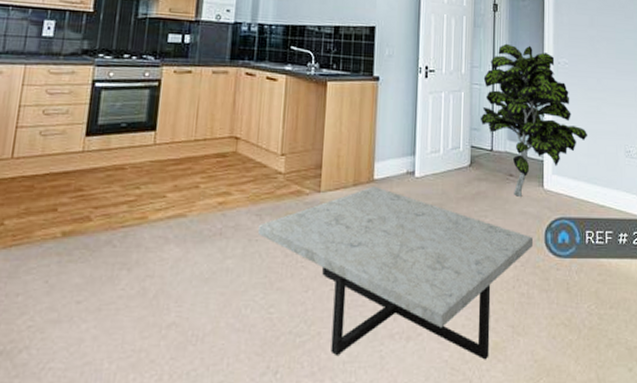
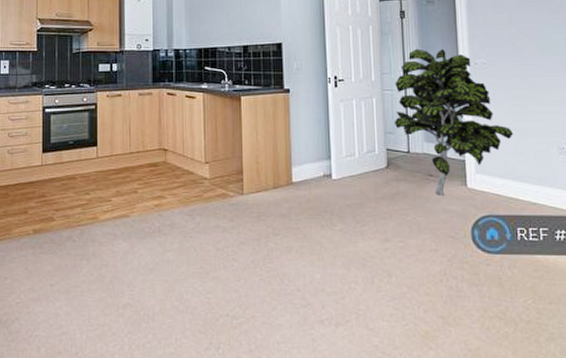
coffee table: present [258,186,533,360] -> none [191,189,459,347]

